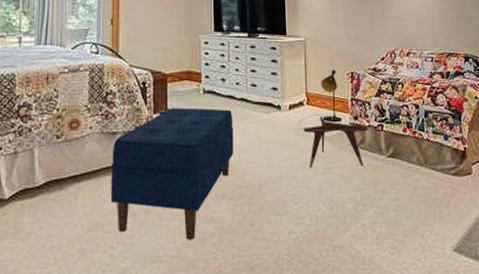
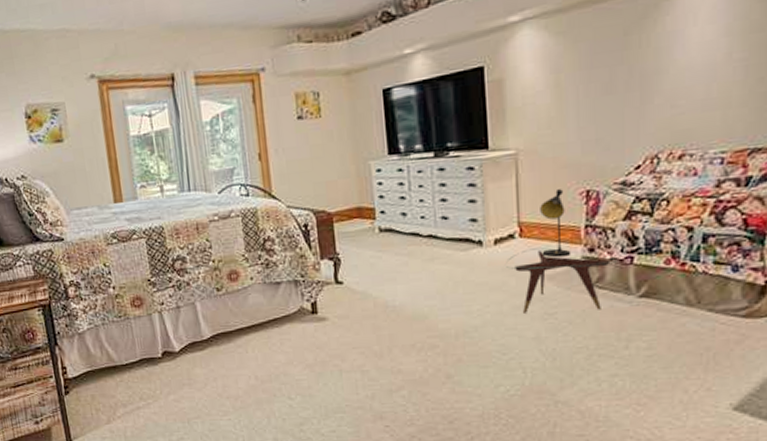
bench: present [110,107,234,240] -> none [278,249,422,392]

